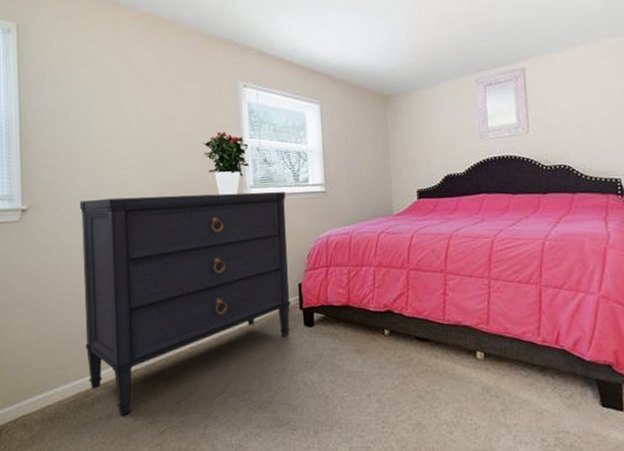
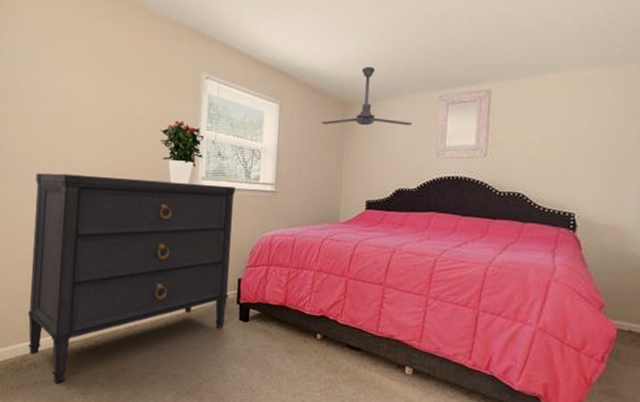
ceiling fan: none [363,57,452,120] -> present [321,66,412,126]

